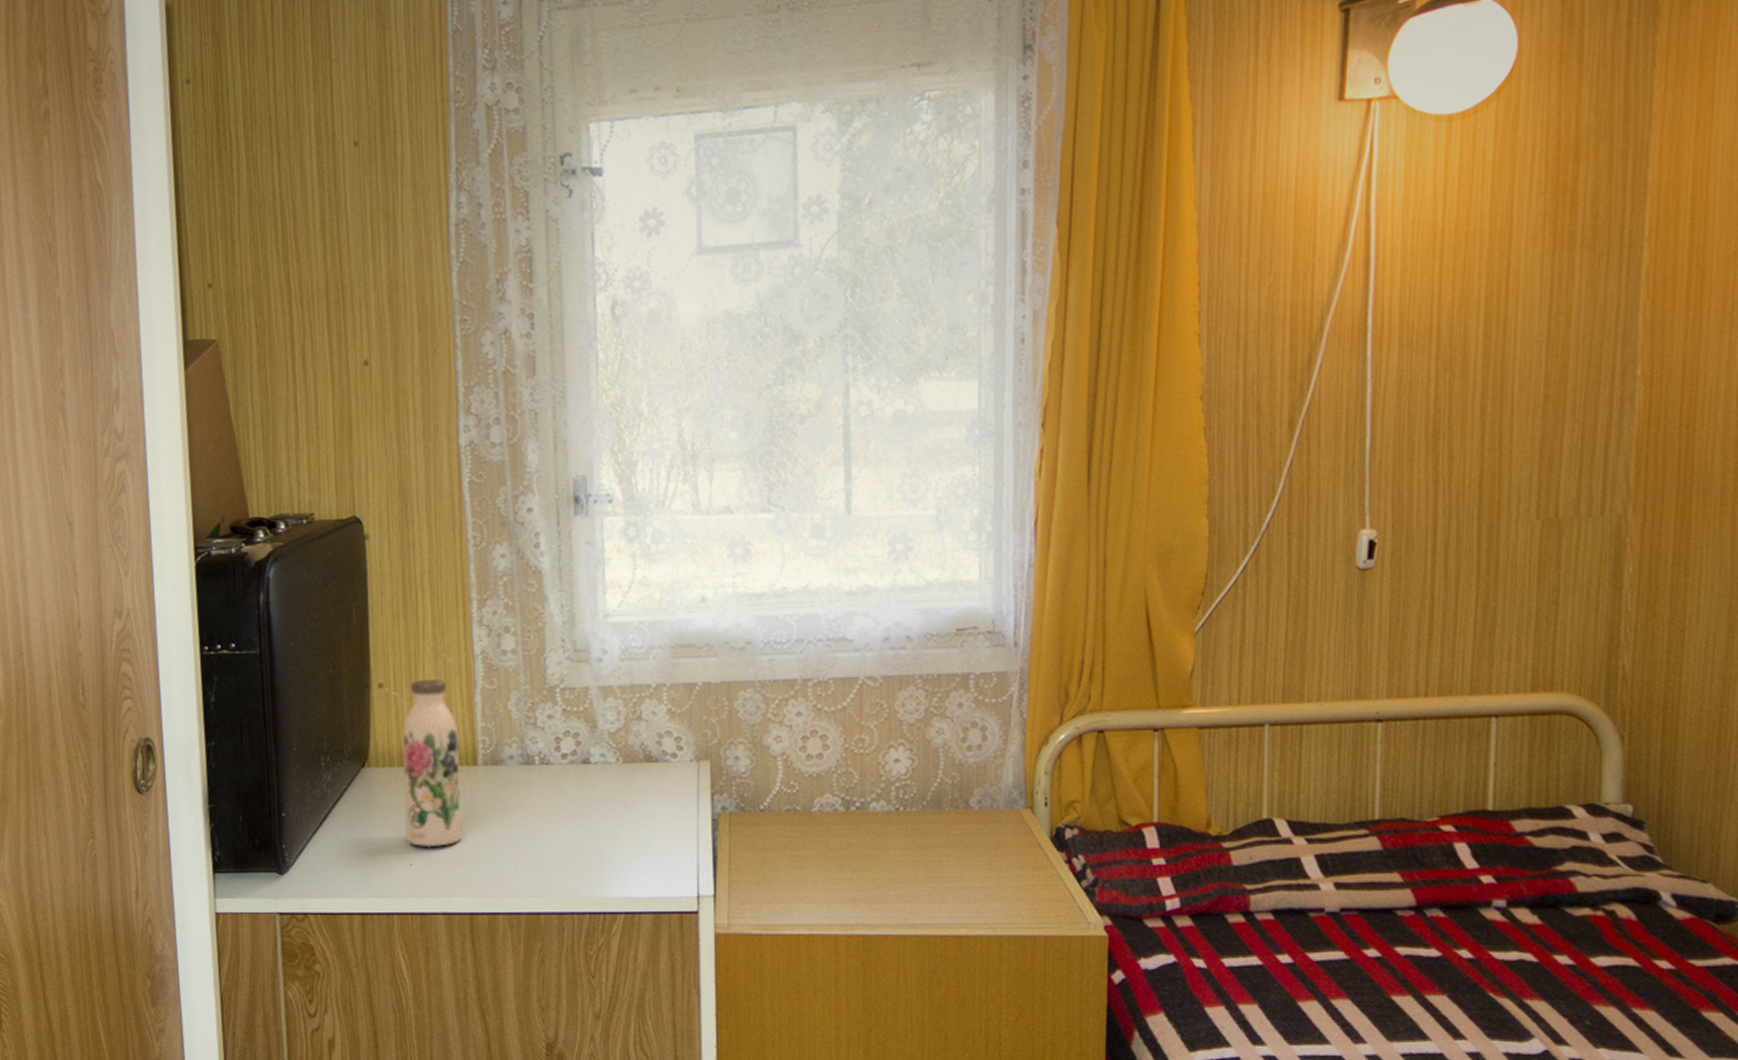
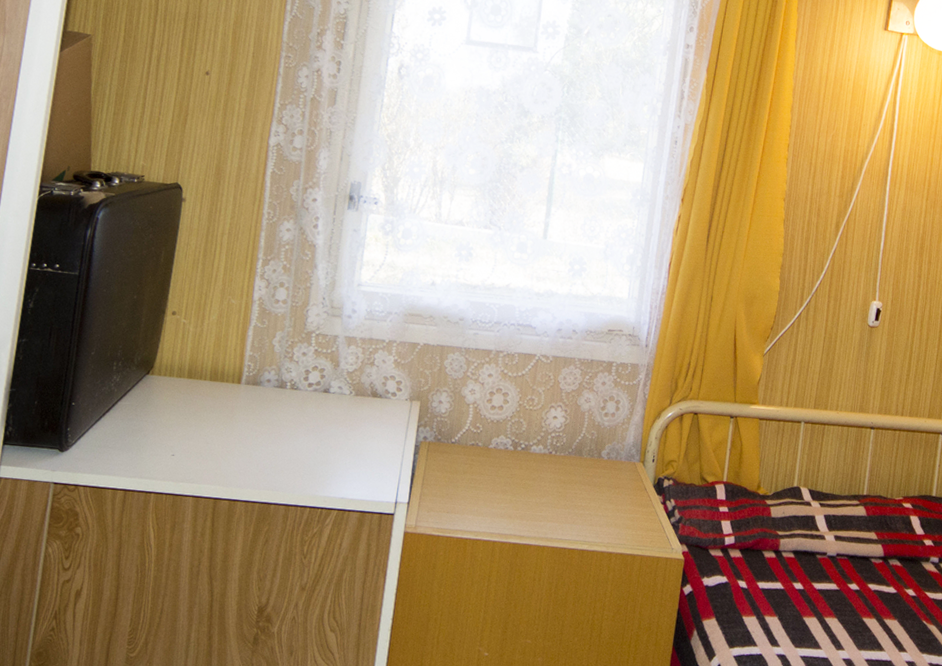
water bottle: present [401,679,463,848] -> none [174,313,230,443]

